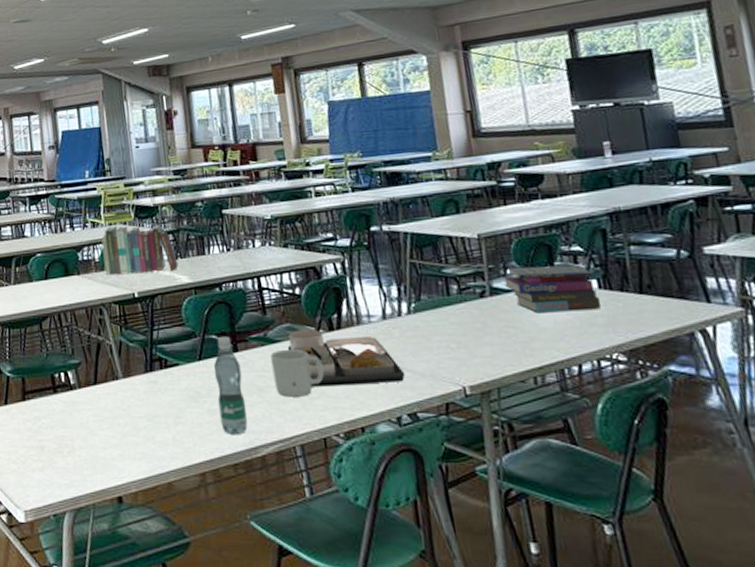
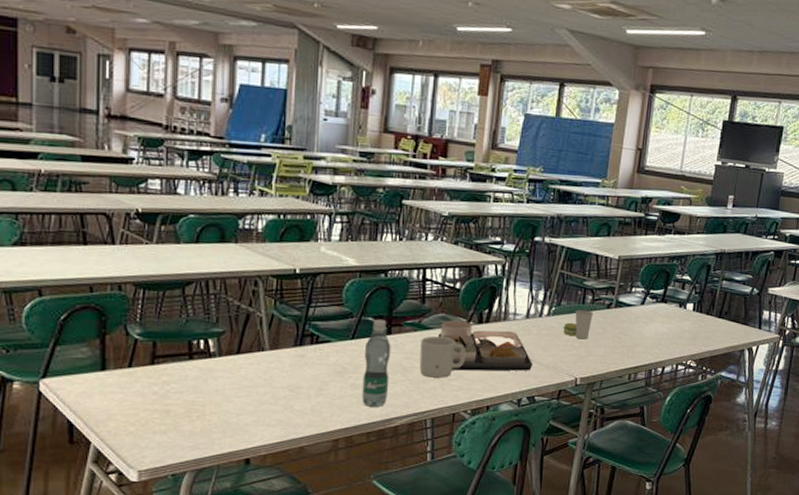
books: present [101,224,179,276] -> none [267,198,348,252]
cup: none [429,302,466,339] -> present [562,310,593,340]
books: present [504,264,602,313] -> none [628,286,692,326]

